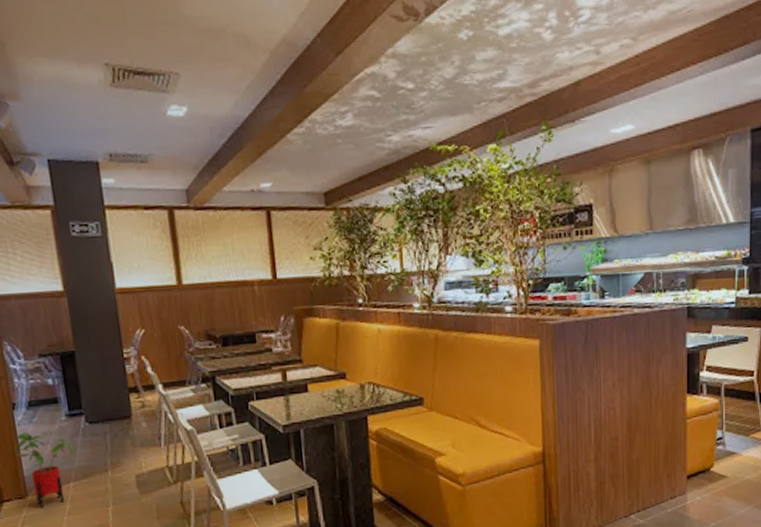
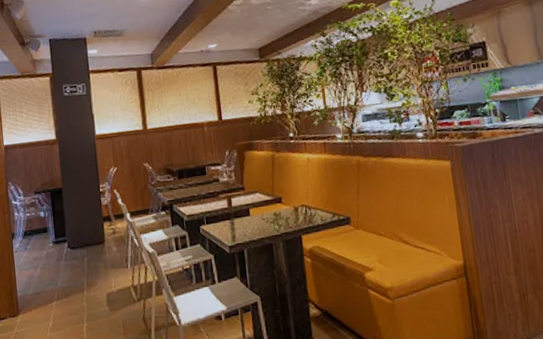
house plant: present [15,432,74,508] -> none [11,257,57,325]

